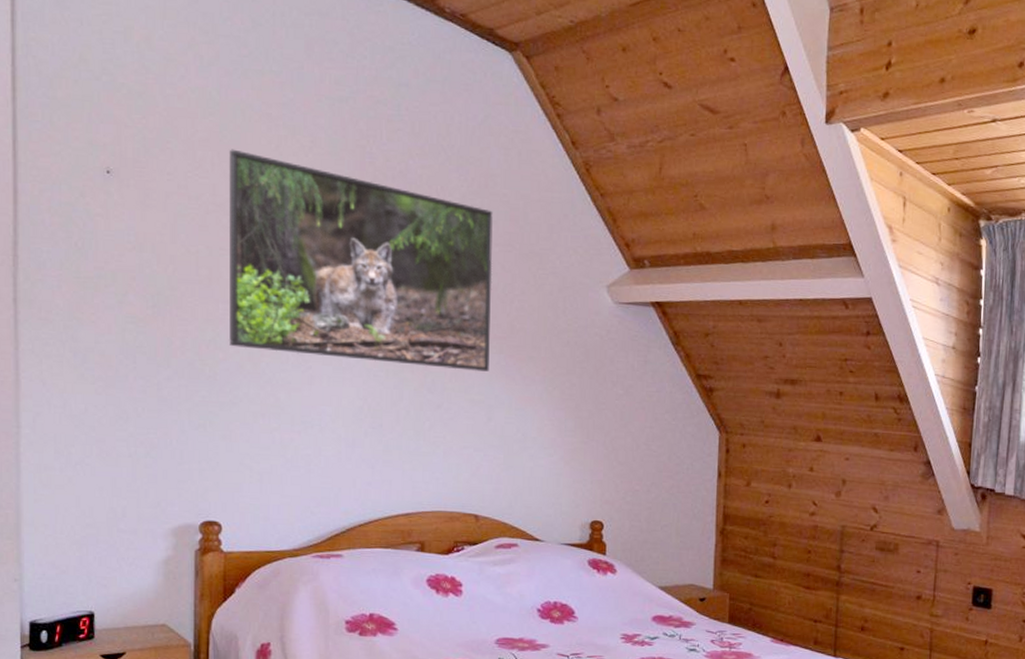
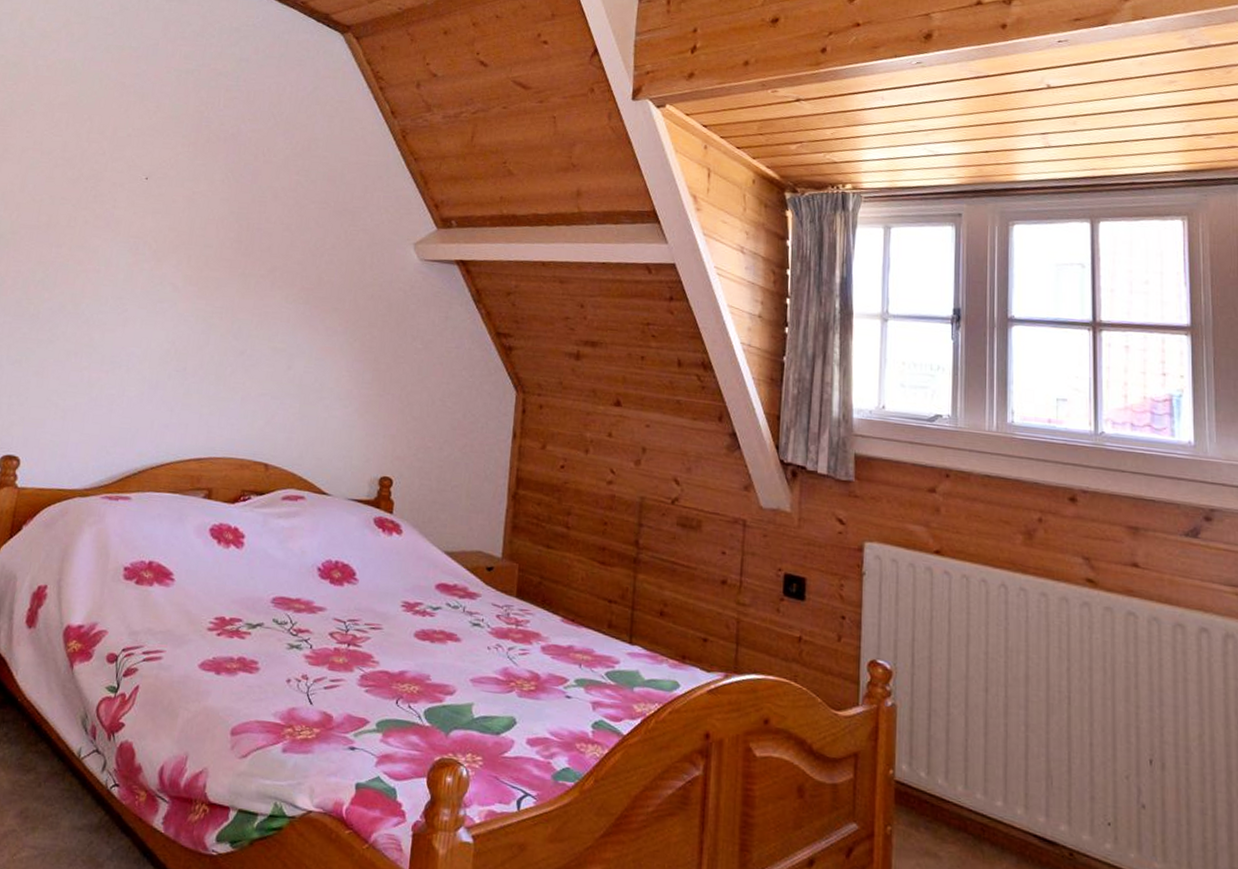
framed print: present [229,149,493,372] -> none [56,112,313,321]

